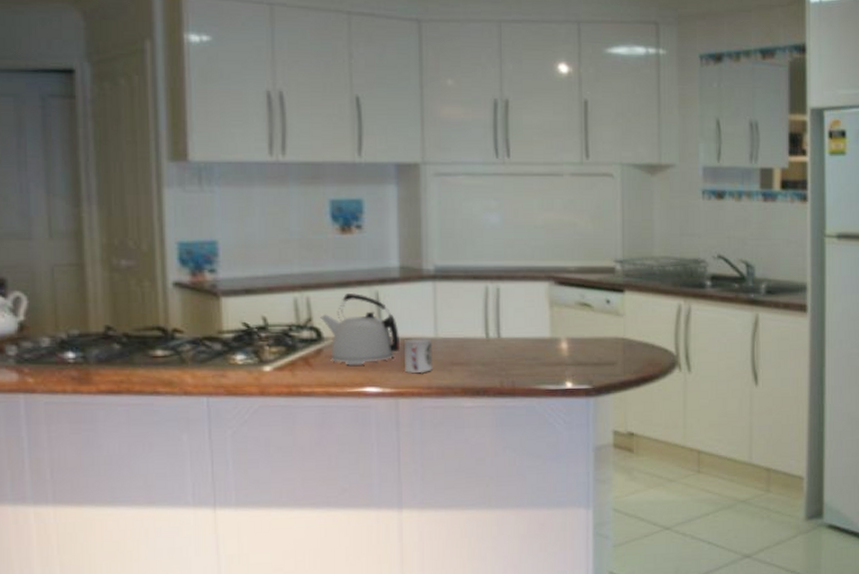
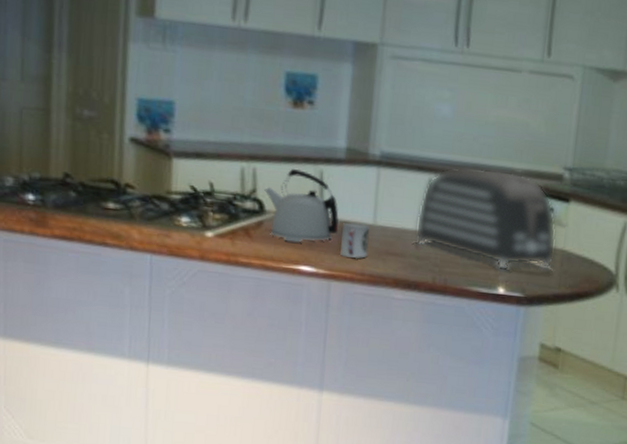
toaster: none [477,269,617,366] -> present [415,166,557,271]

